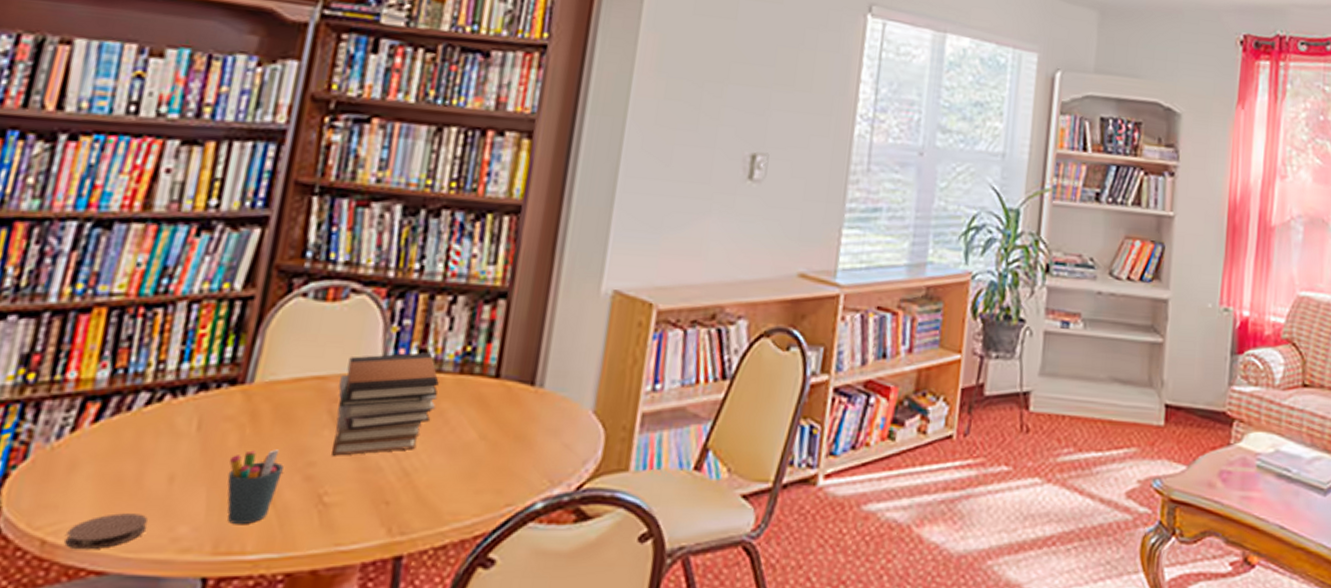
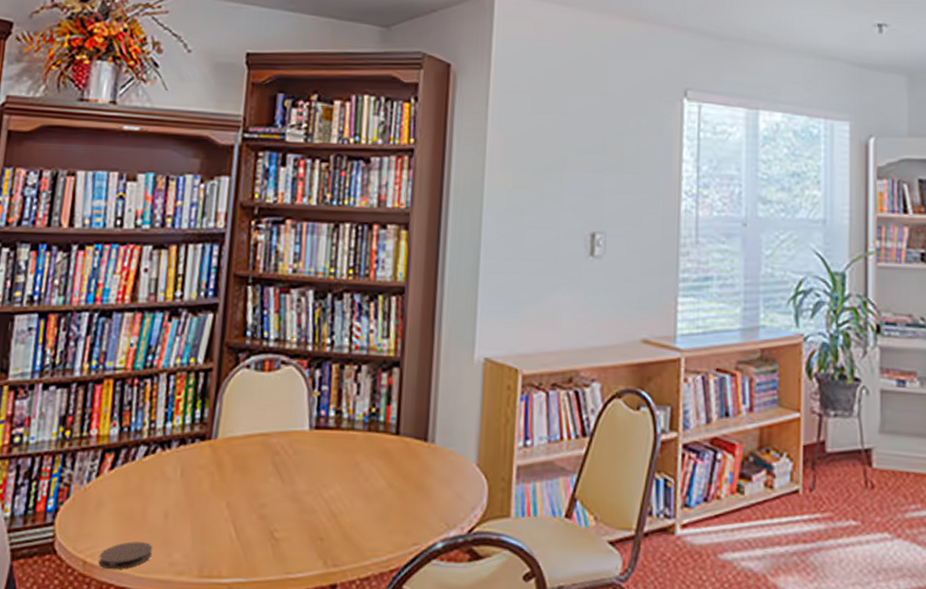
pen holder: present [227,449,284,524] -> none [204,493,244,553]
book stack: present [332,352,439,456] -> none [278,413,353,499]

